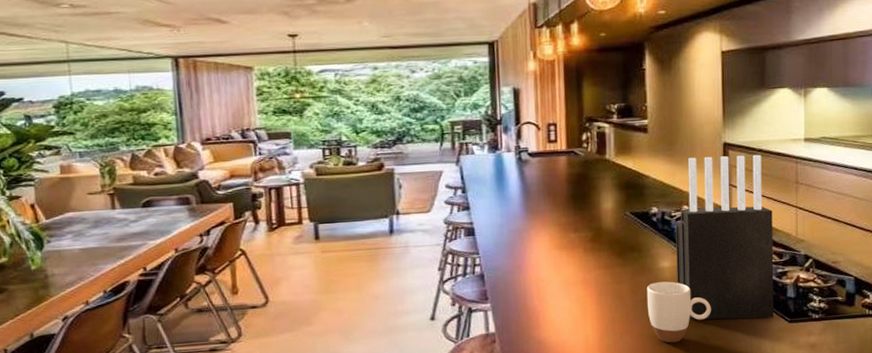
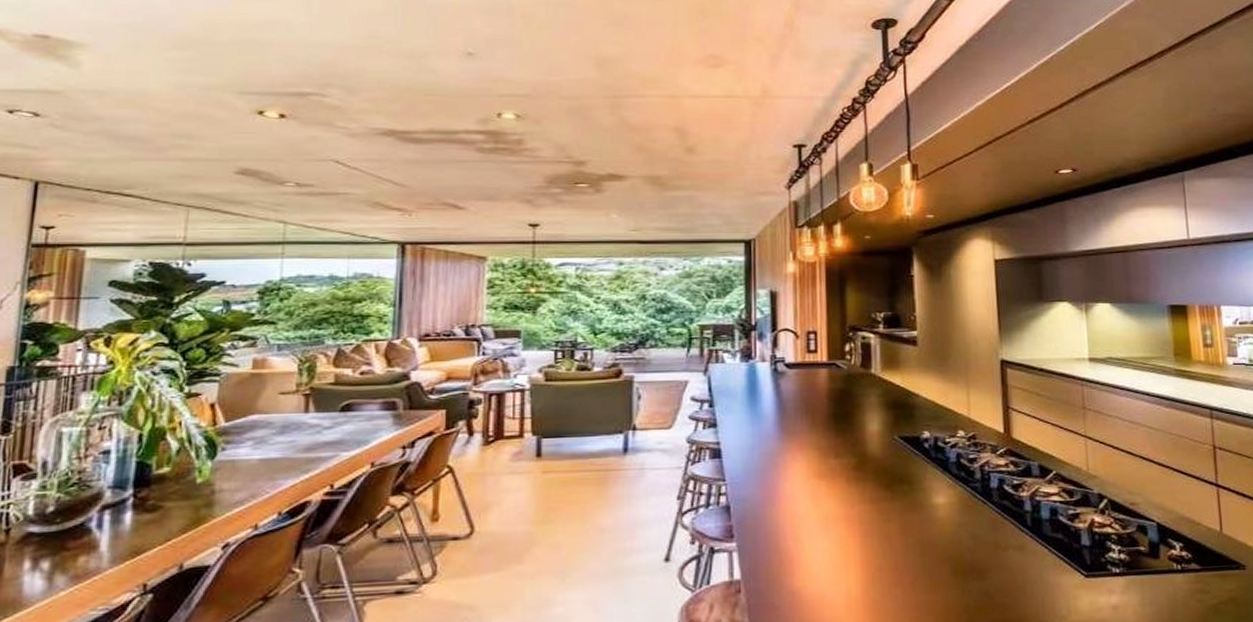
mug: present [646,281,711,343] -> none [918,521,995,600]
knife block: present [675,154,774,320] -> none [950,374,1068,571]

